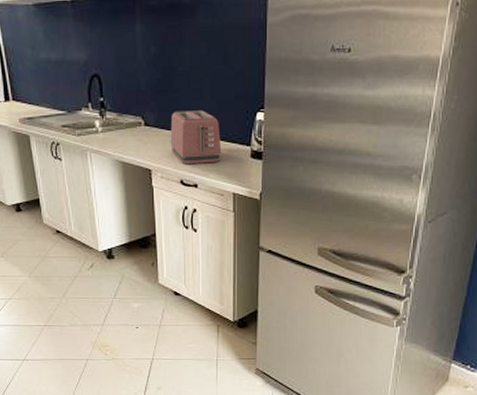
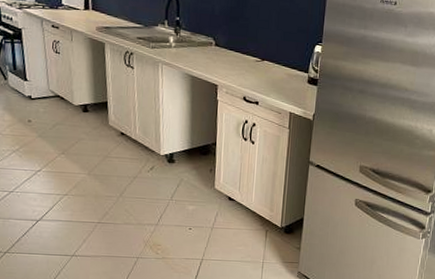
toaster: present [170,110,222,165] -> none [237,36,283,85]

